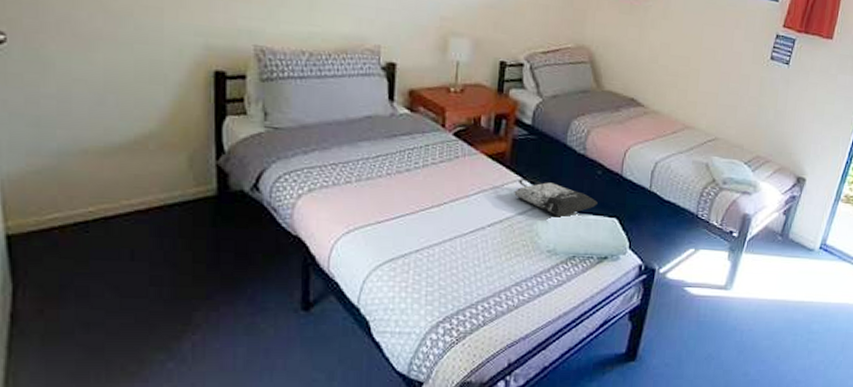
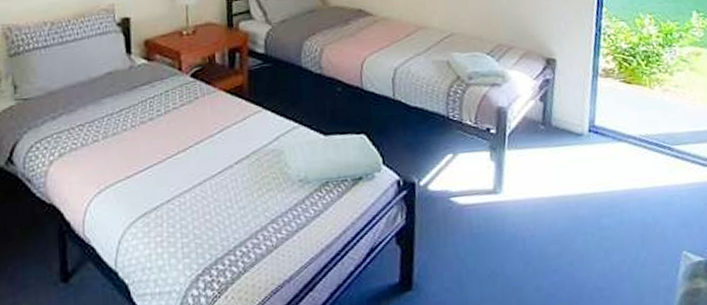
tote bag: present [514,178,598,216] -> none [257,107,343,142]

